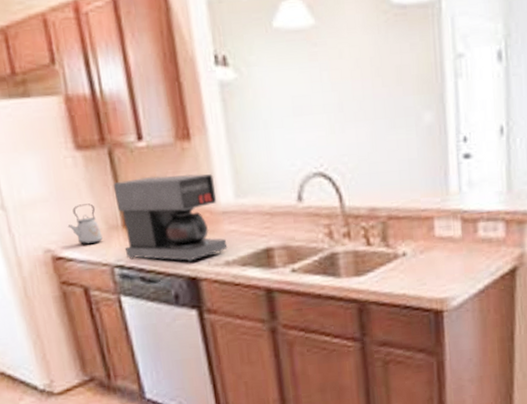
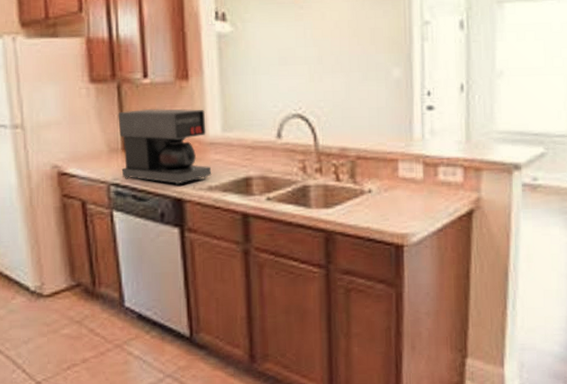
kettle: present [67,203,103,245] -> none [75,128,104,164]

